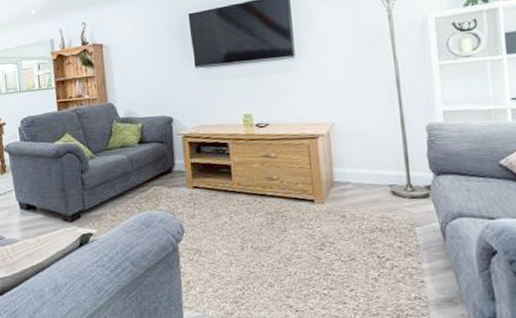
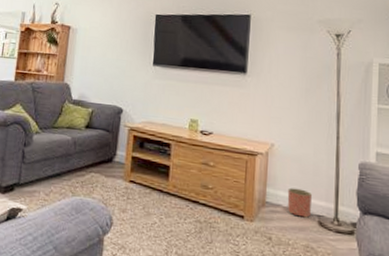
planter: none [355,162,382,190] -> present [287,187,313,218]

